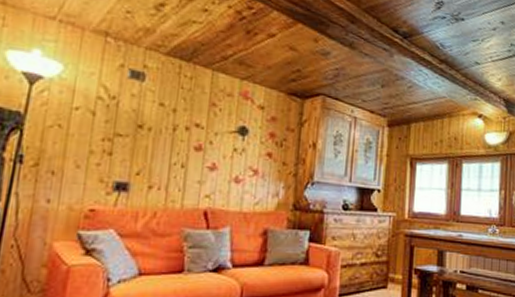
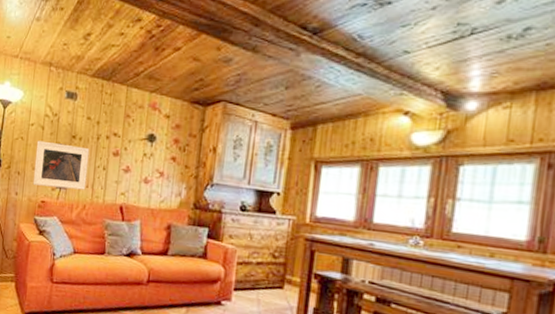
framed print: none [75,129,163,193] -> present [32,140,90,190]

